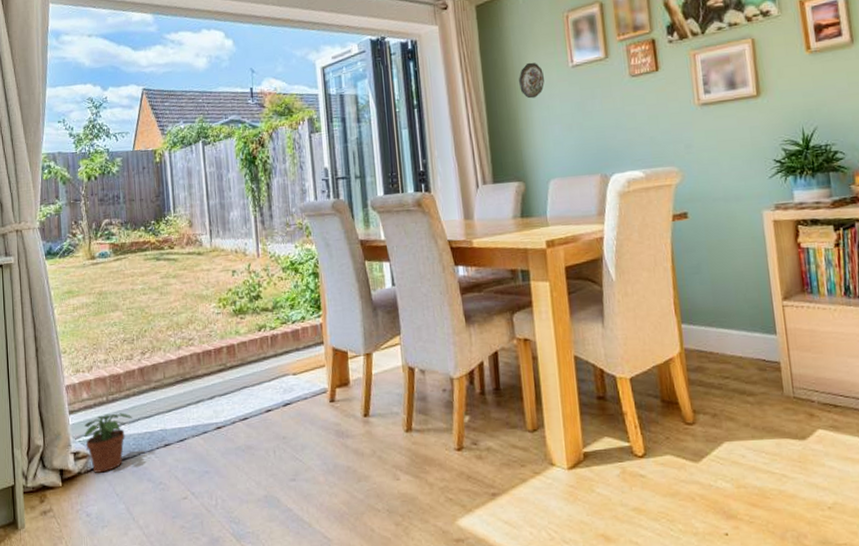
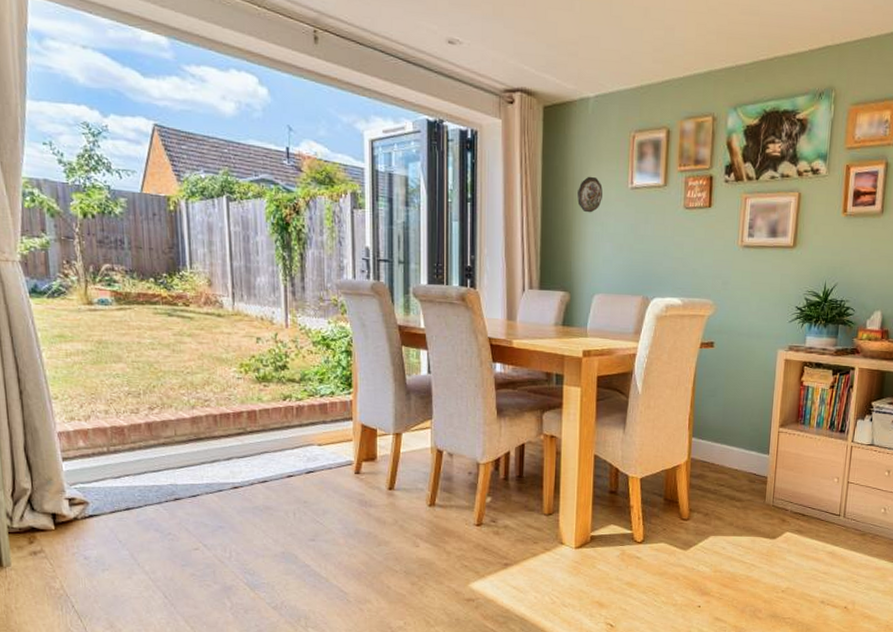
potted plant: present [84,413,132,473] -> none [81,464,138,520]

